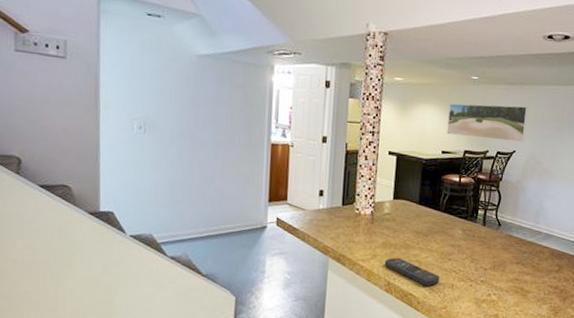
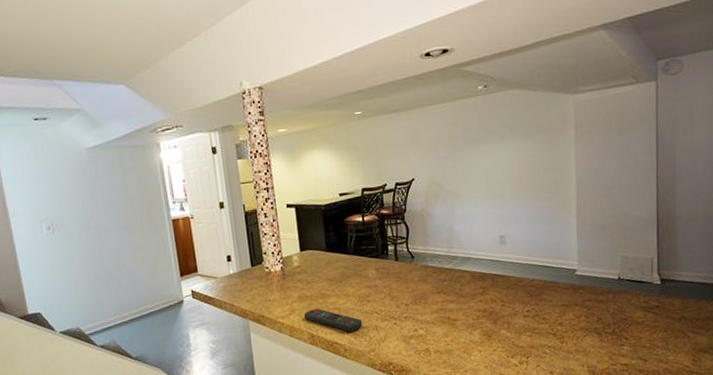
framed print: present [447,103,528,142] -> none [338,131,422,175]

